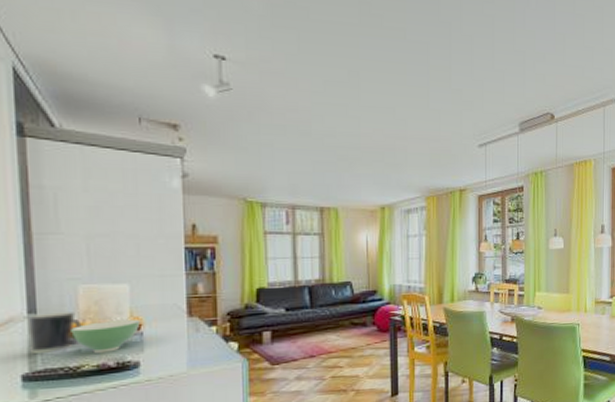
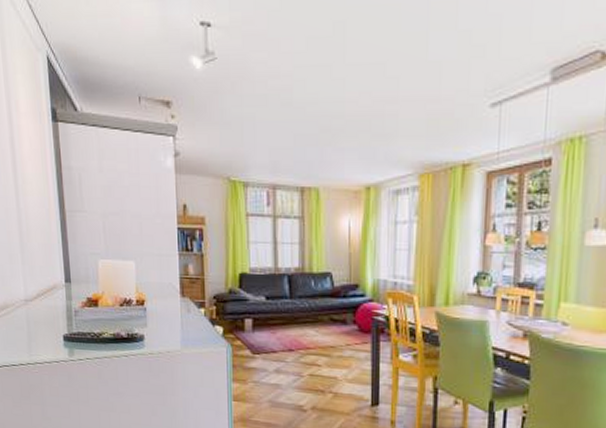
mug: present [27,312,82,355] -> none [65,283,102,319]
bowl: present [70,319,141,354] -> none [94,294,144,324]

